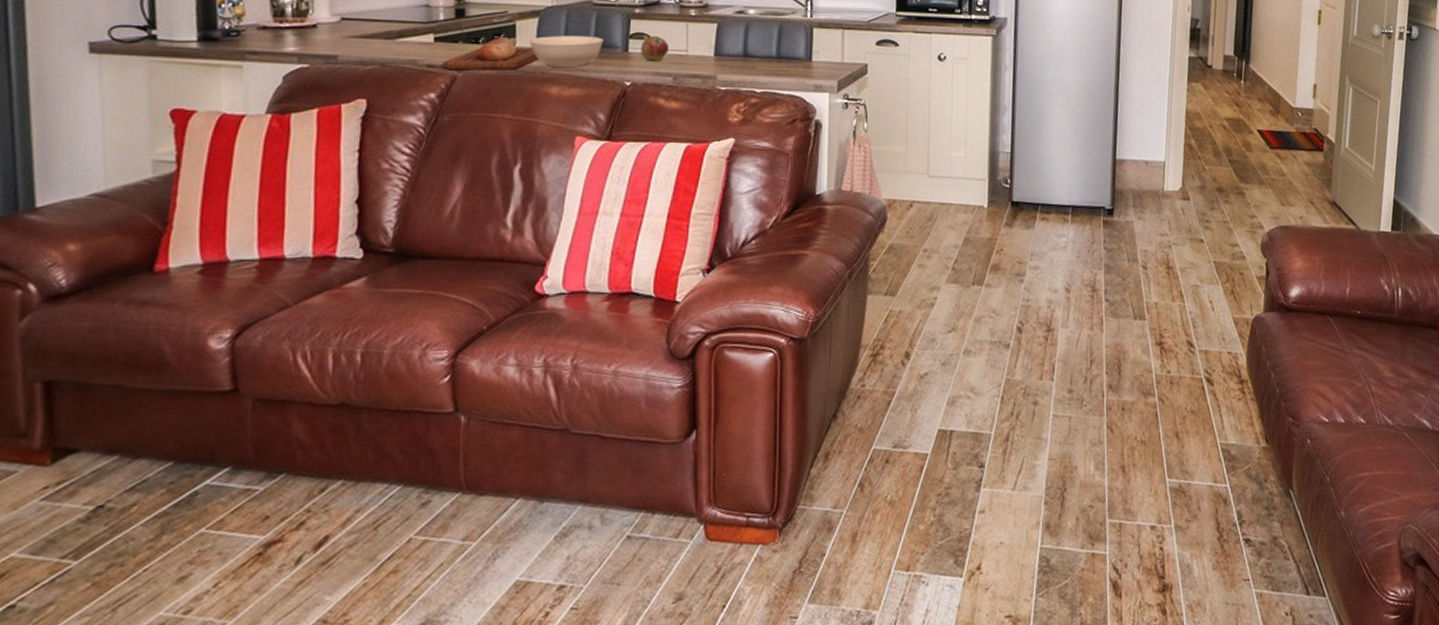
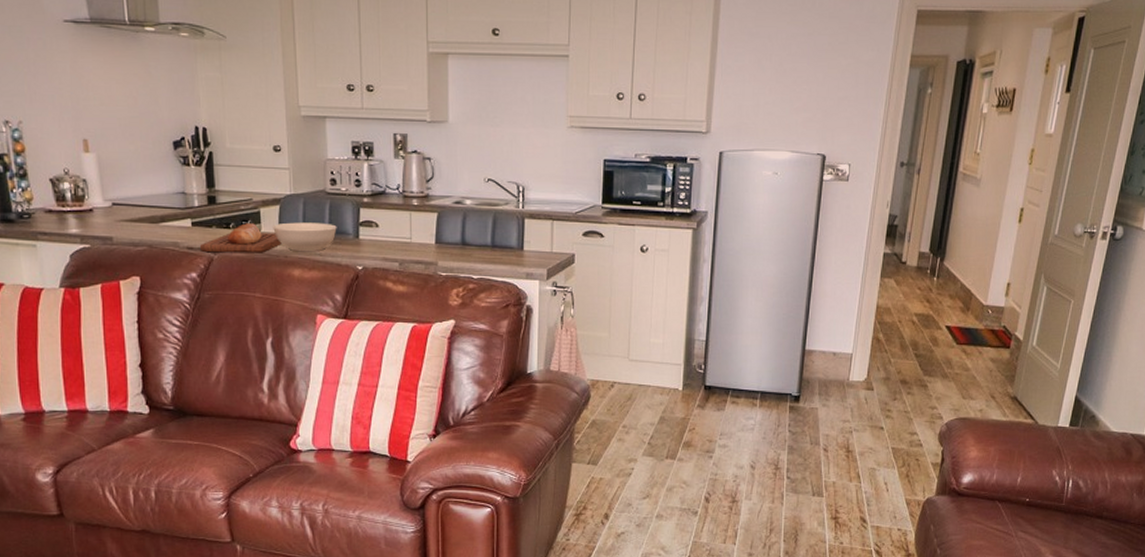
fruit: present [641,35,670,61] -> none [370,223,395,247]

